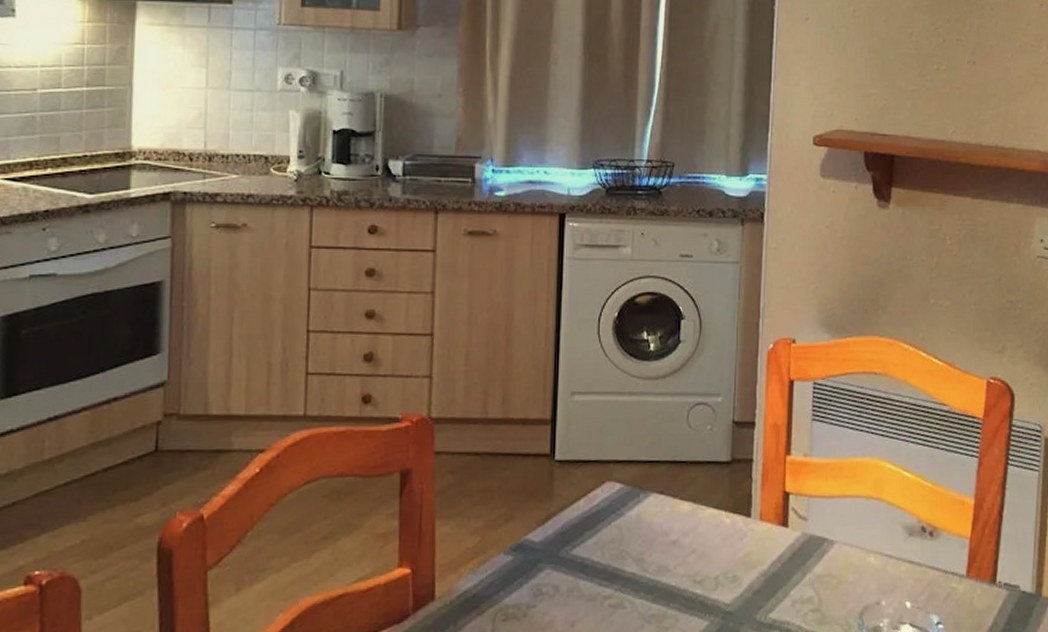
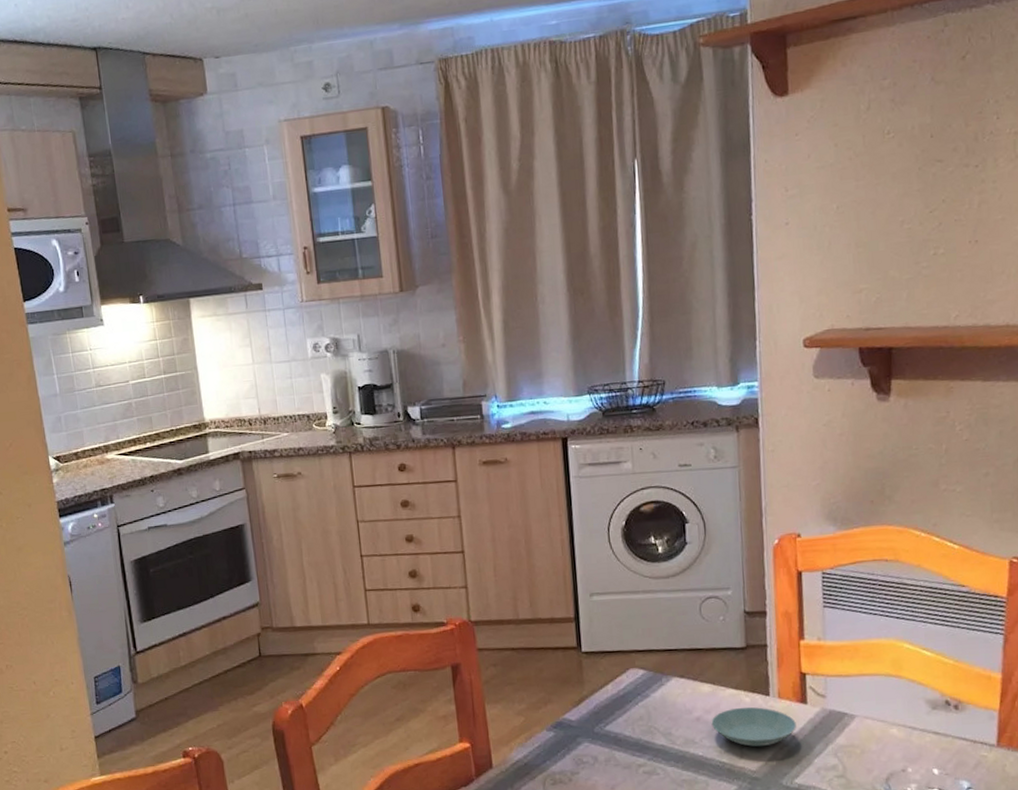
saucer: none [688,529,775,576] -> present [711,707,796,747]

